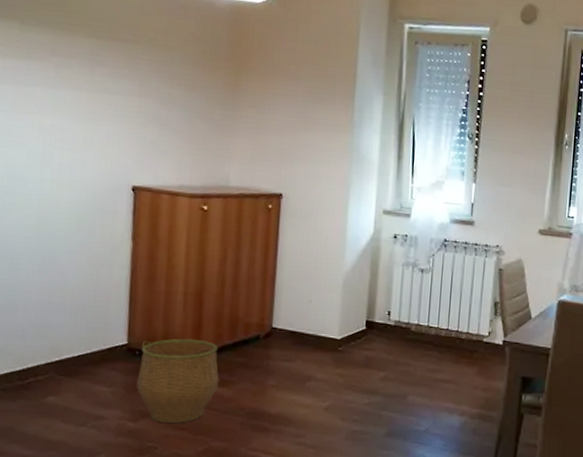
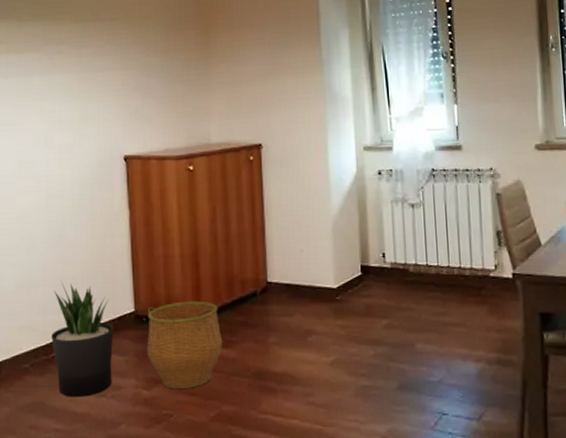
planter: none [29,305,102,425] -> present [51,280,114,397]

